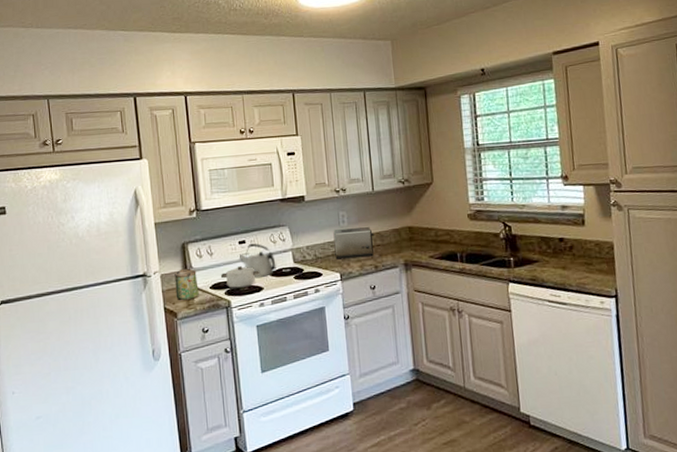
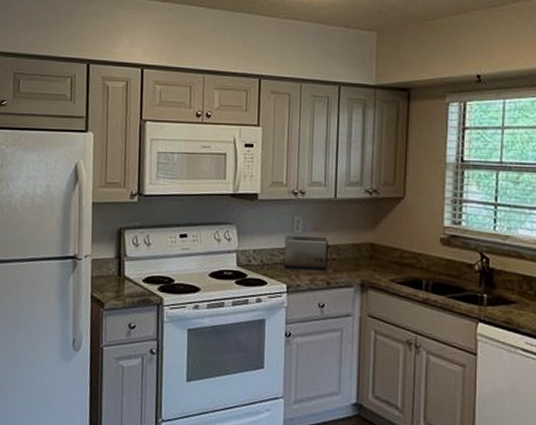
canister: present [174,268,199,301] -> none [105,256,131,291]
cooking pot: present [220,266,261,289] -> none [155,261,200,287]
kettle: present [237,243,276,279] -> none [176,238,218,278]

